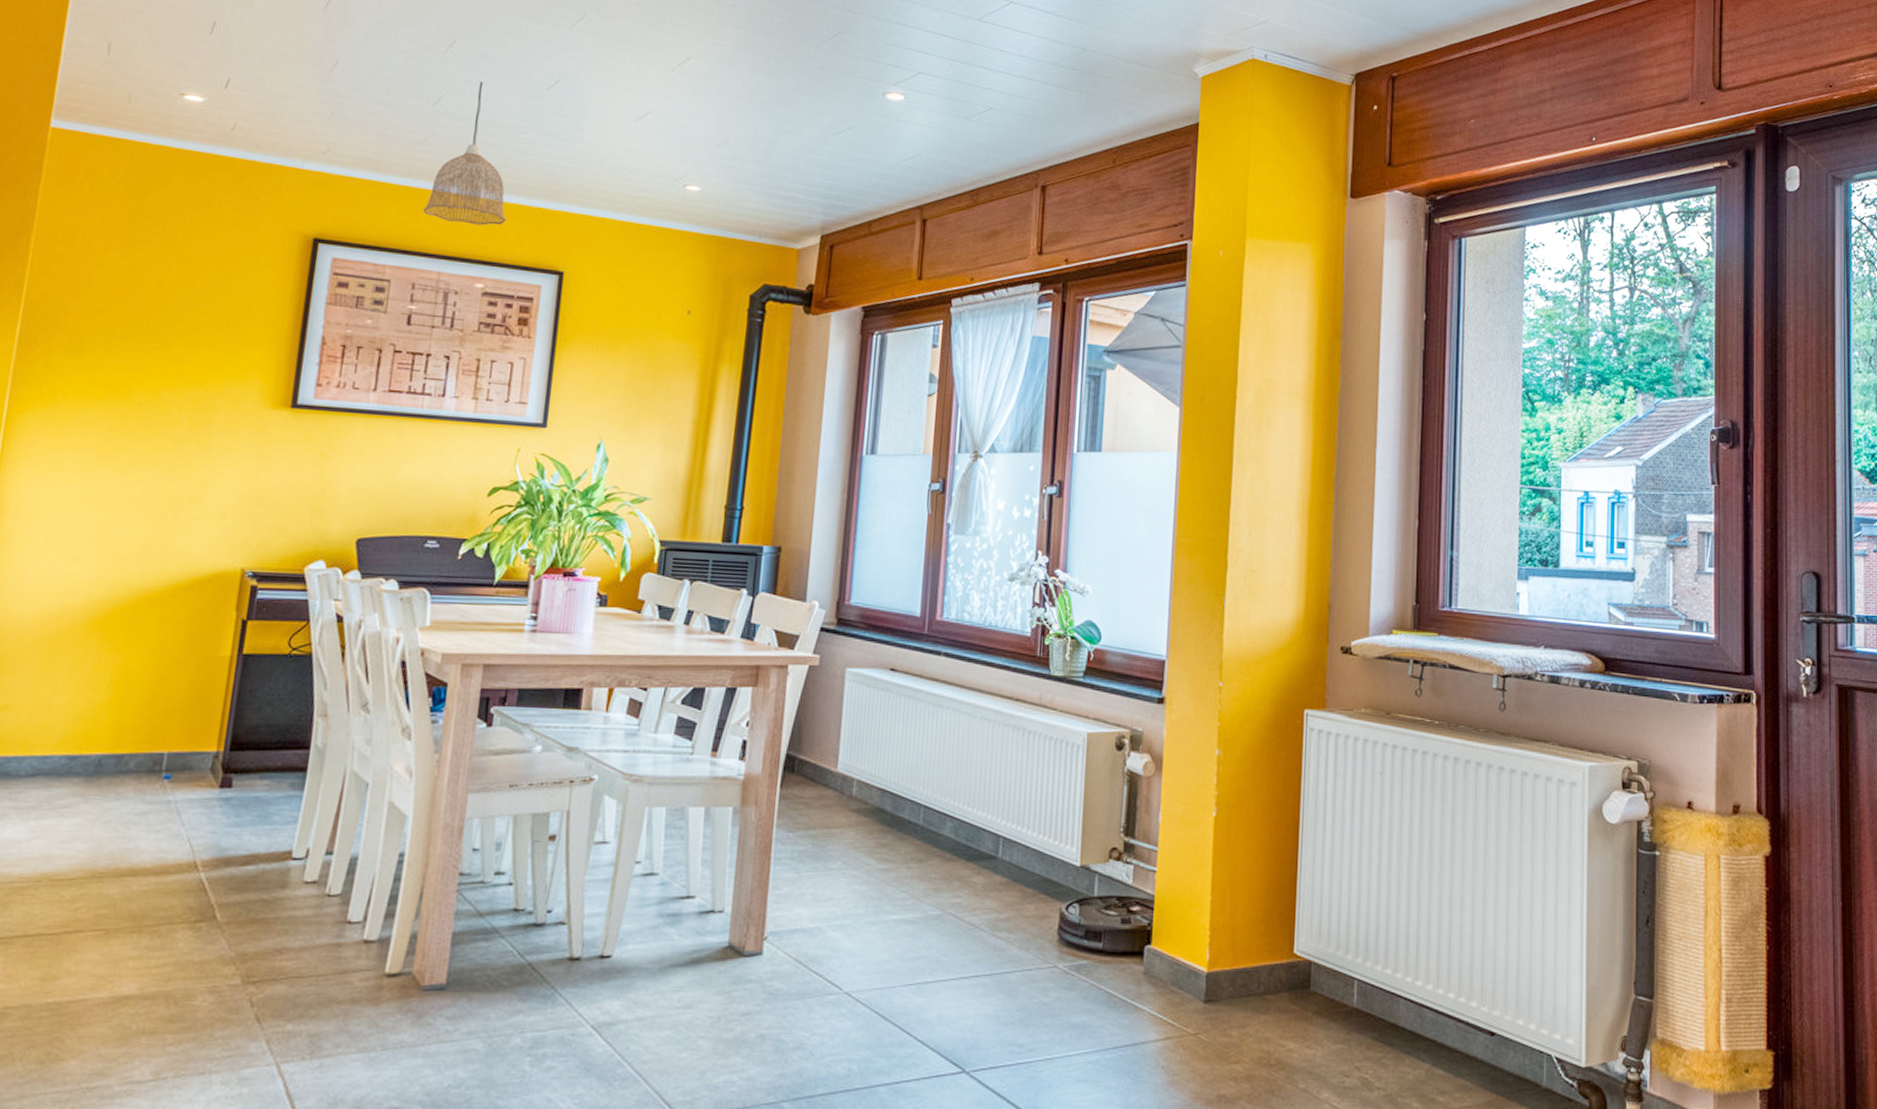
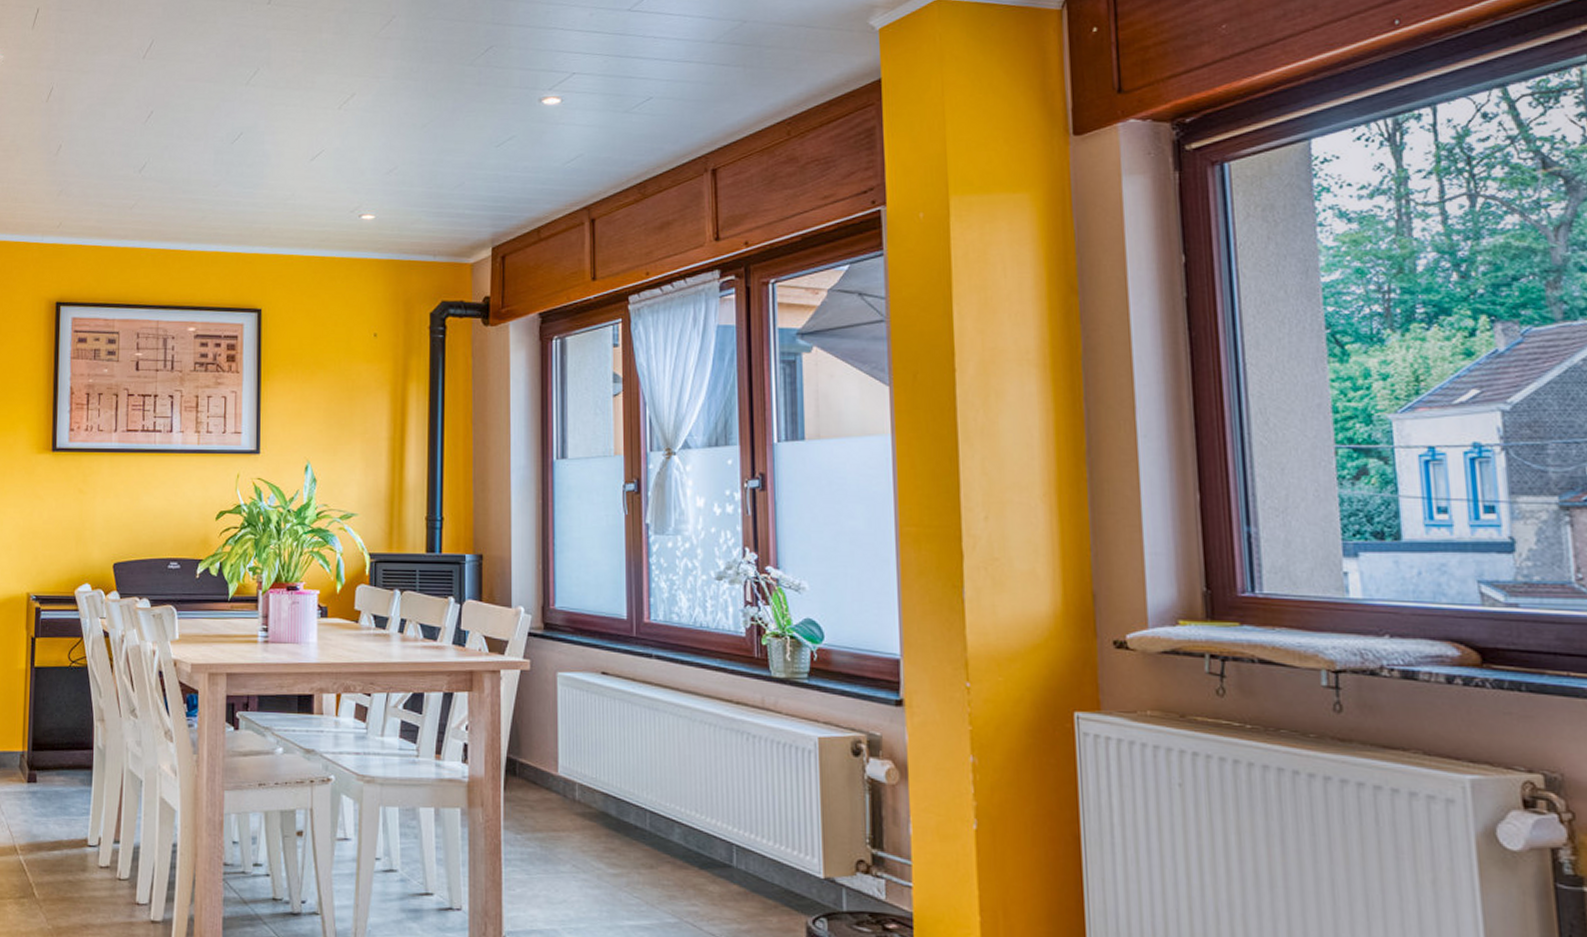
pendant lamp: present [423,82,506,226] -> none [140,145,208,275]

